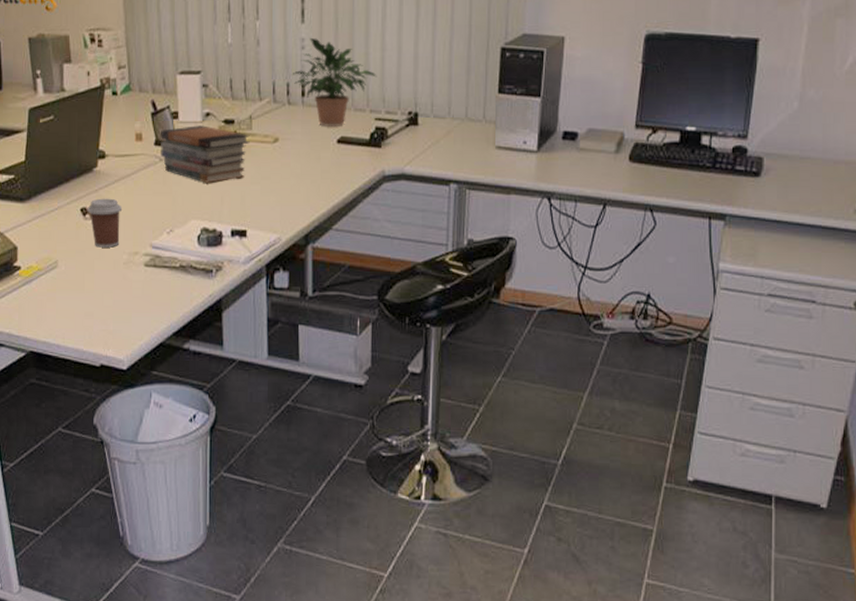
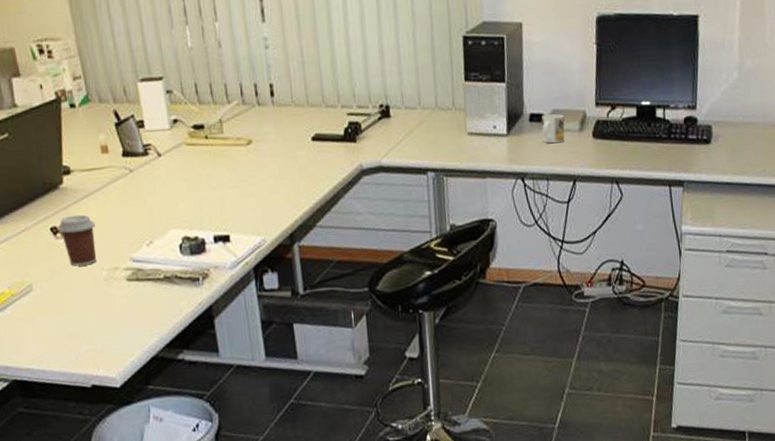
book stack: present [161,125,250,183] -> none [127,132,223,191]
potted plant: present [292,38,377,127] -> none [258,37,345,125]
mug: none [573,133,600,164] -> present [541,113,565,144]

